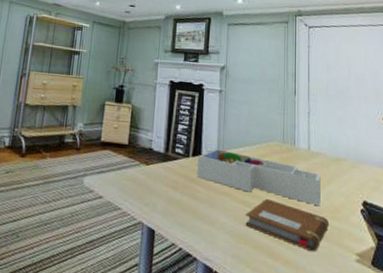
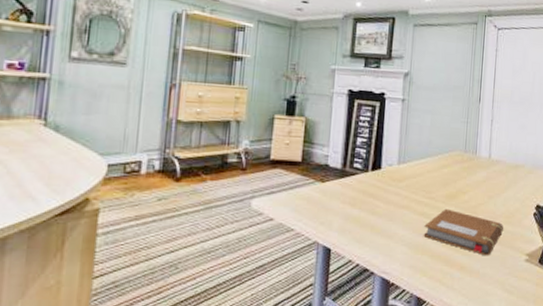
desk organizer: present [197,149,321,207] -> none [376,161,499,213]

